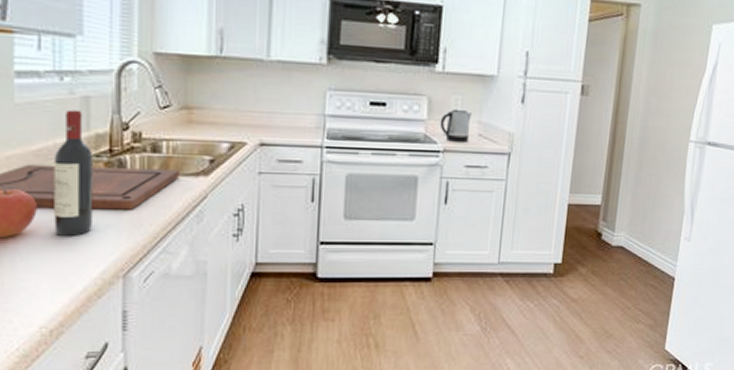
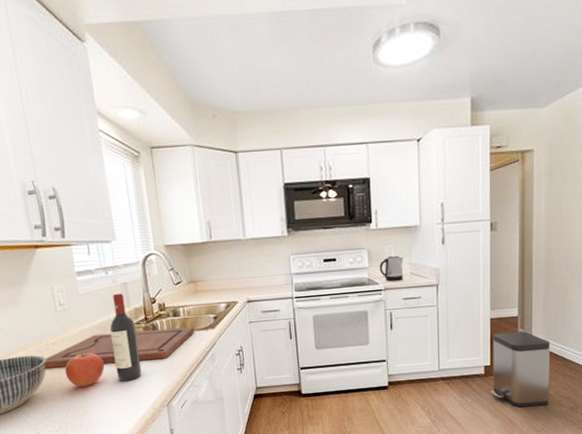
pedal bin: none [558,223,634,320] -> present [491,331,550,408]

